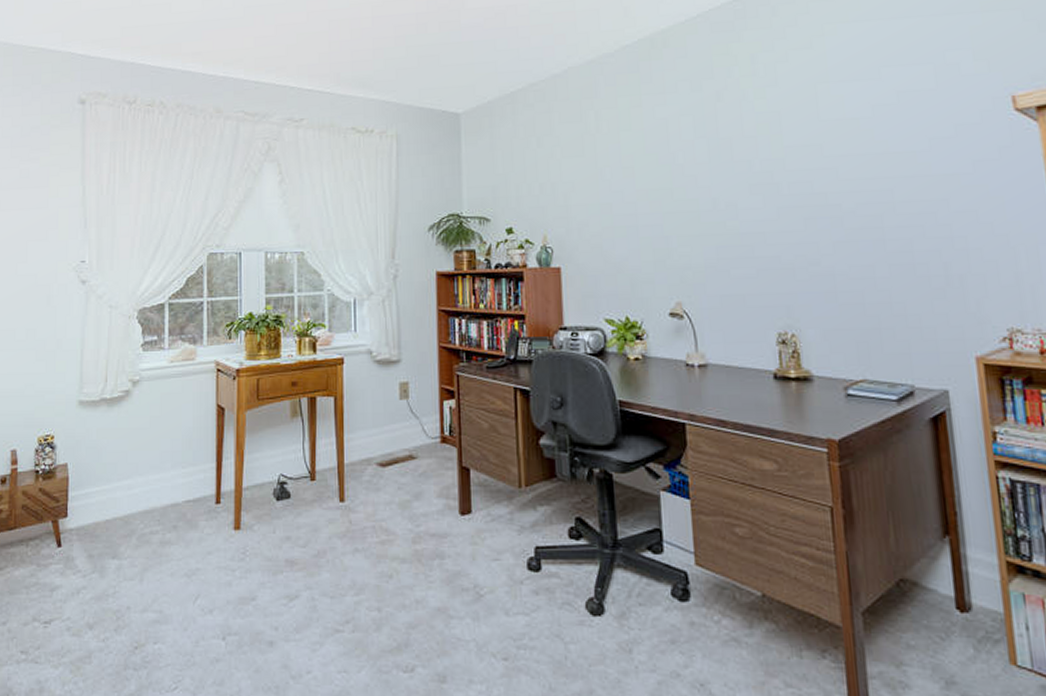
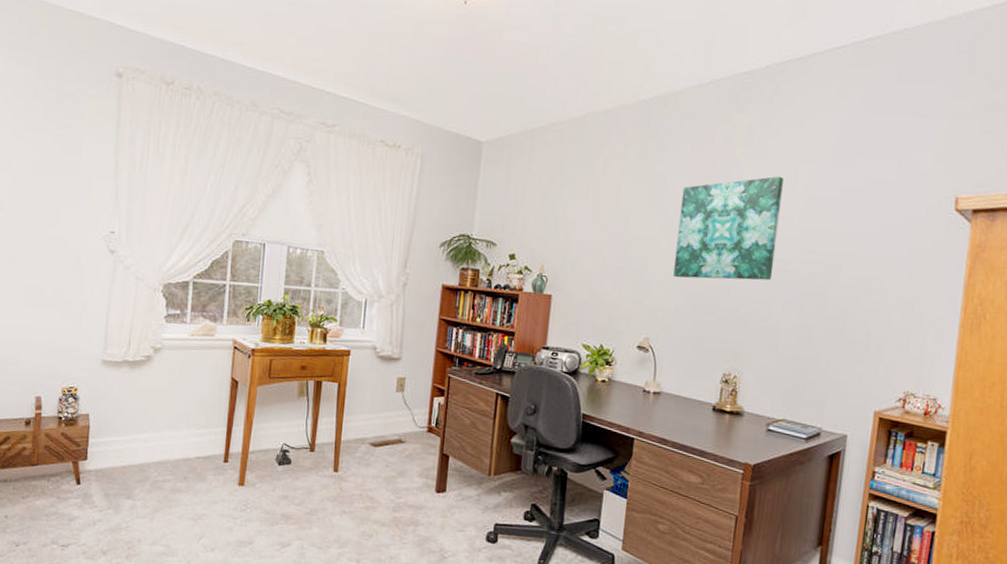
wall art: none [689,102,813,230] -> present [673,176,784,281]

